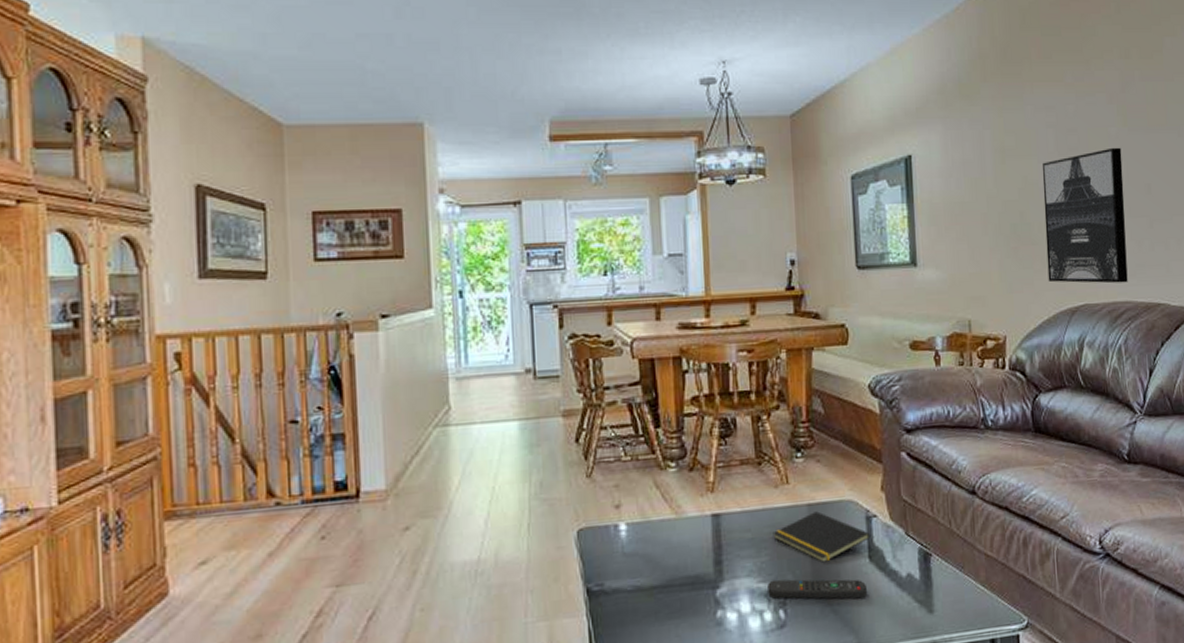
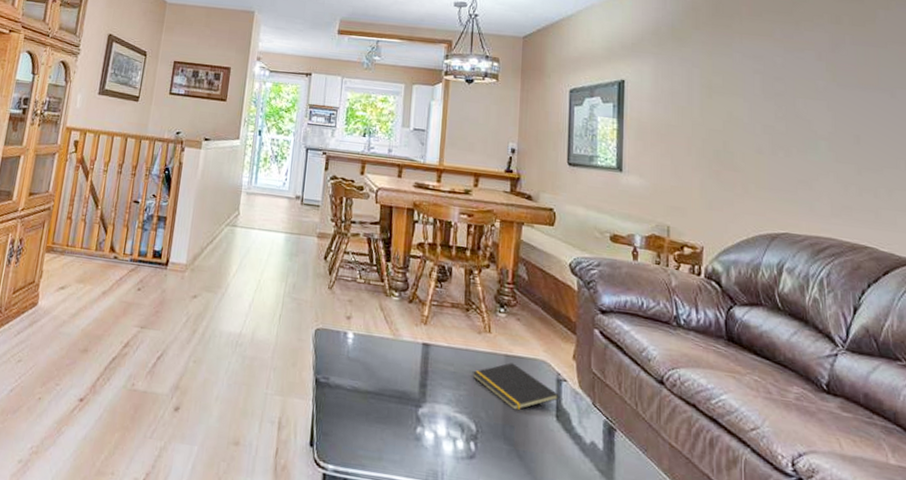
remote control: present [768,579,868,600] -> none [462,413,552,453]
wall art: present [1042,147,1128,284] -> none [747,98,832,221]

